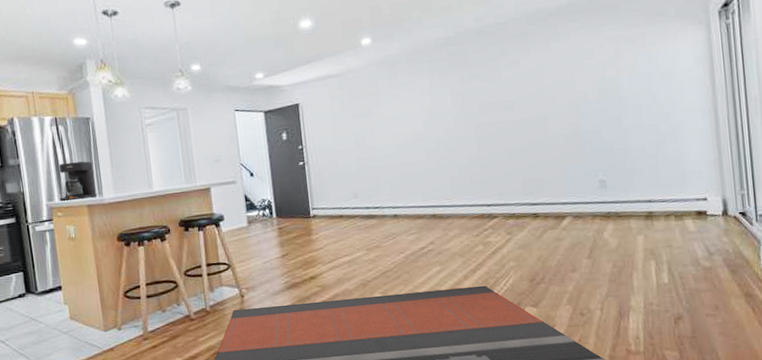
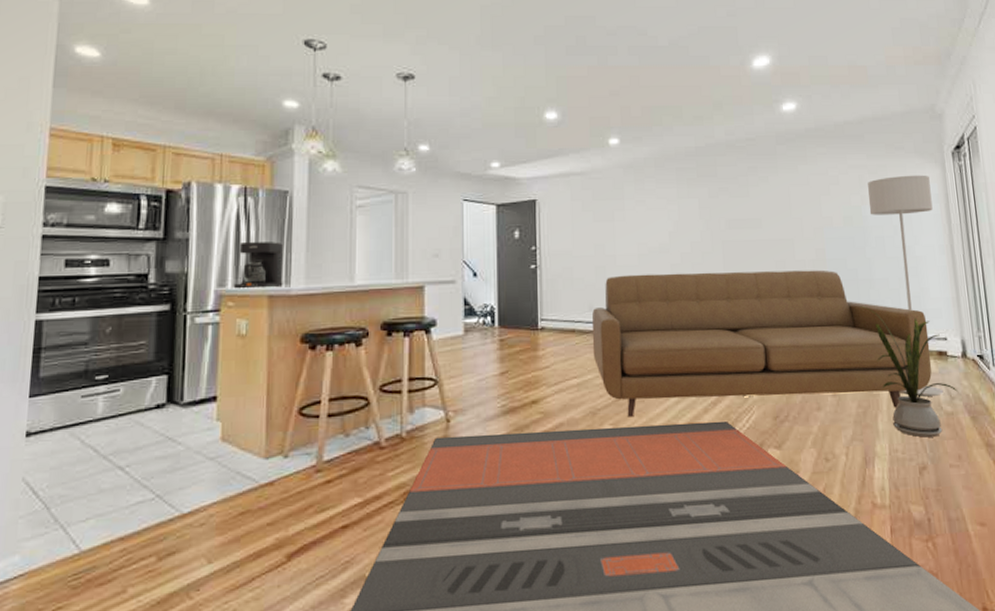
sofa: none [357,143,690,286] -> present [591,270,932,417]
house plant: none [614,174,717,291] -> present [858,306,957,438]
floor lamp: none [624,38,702,254] -> present [868,175,944,397]

